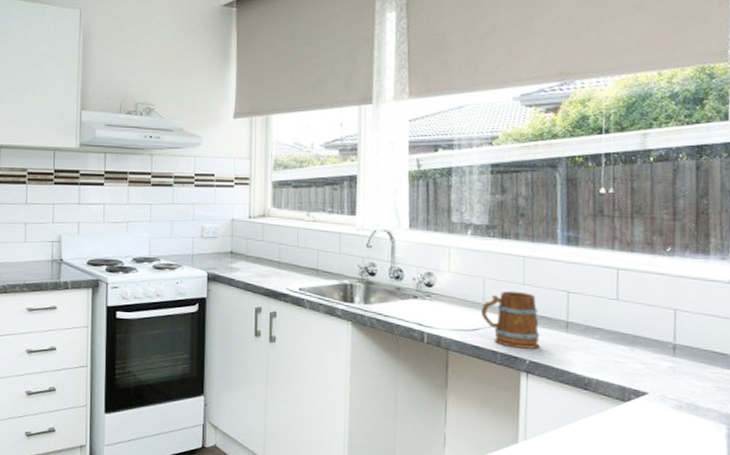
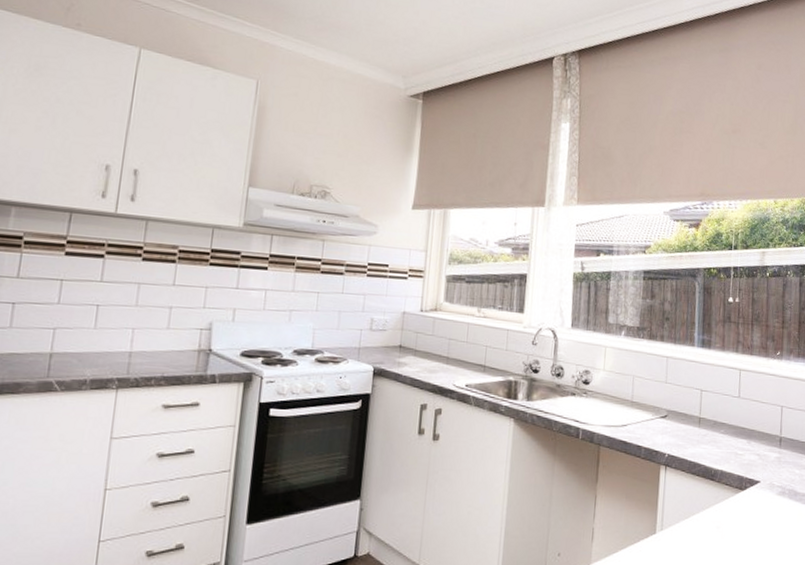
mug: present [480,290,540,349] -> none [629,388,678,443]

